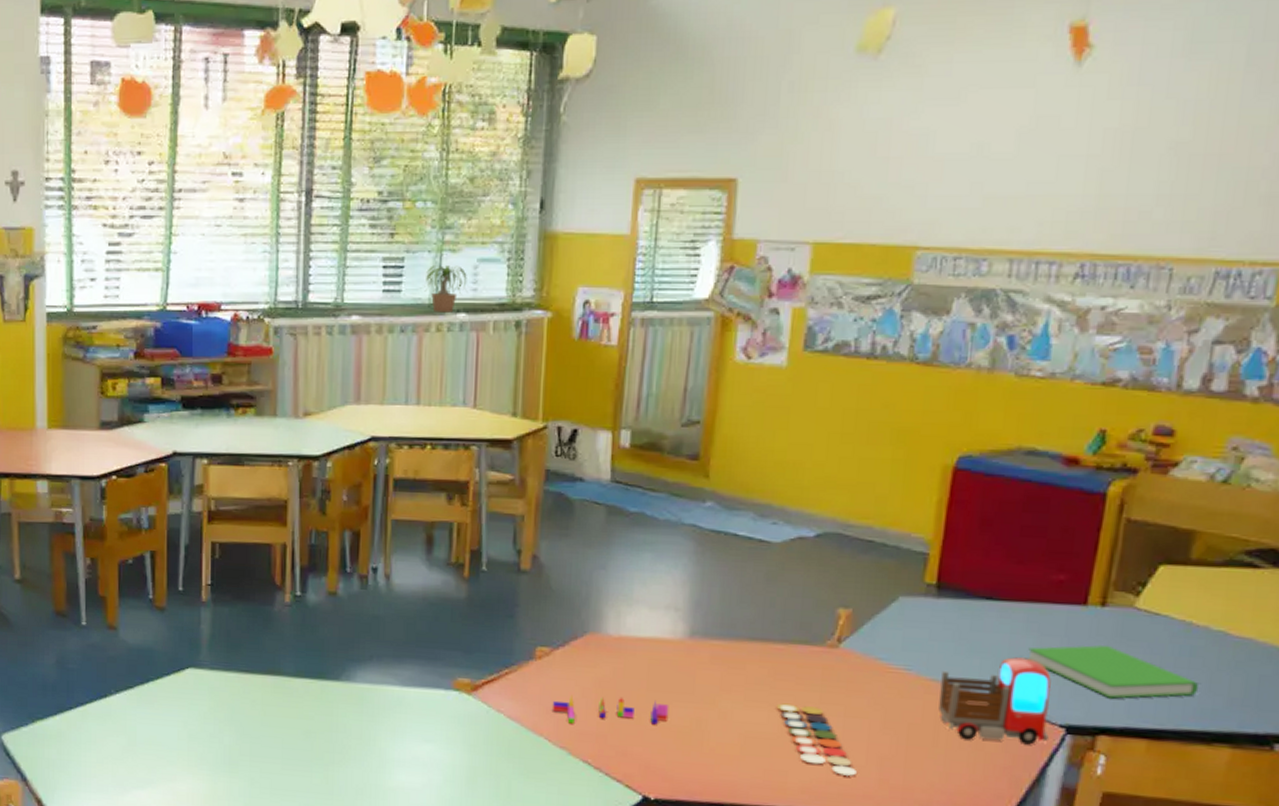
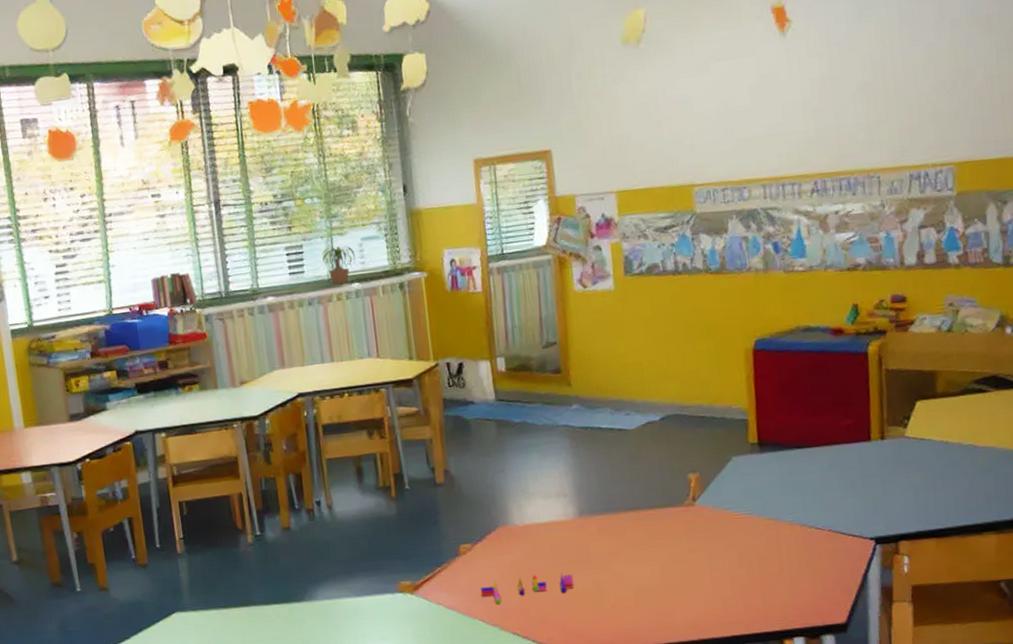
books: none [216,271,269,313] -> present [150,273,199,308]
paint palette: present [776,703,857,777] -> none [655,556,727,609]
toy truck: present [938,657,1051,745] -> none [775,489,864,563]
book: present [1027,644,1200,699] -> none [835,469,964,511]

